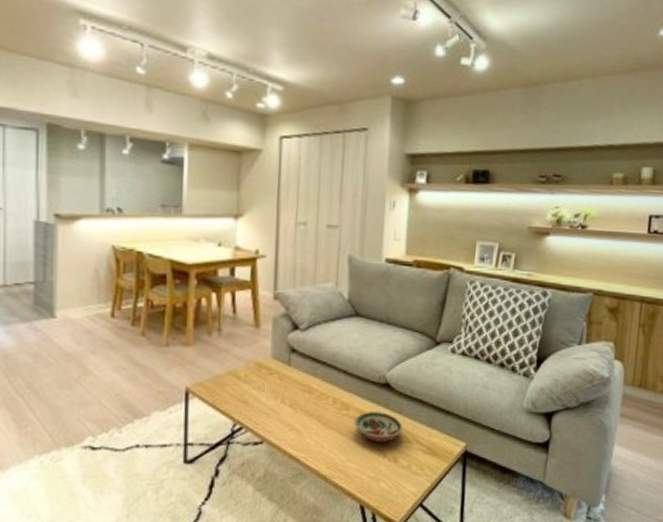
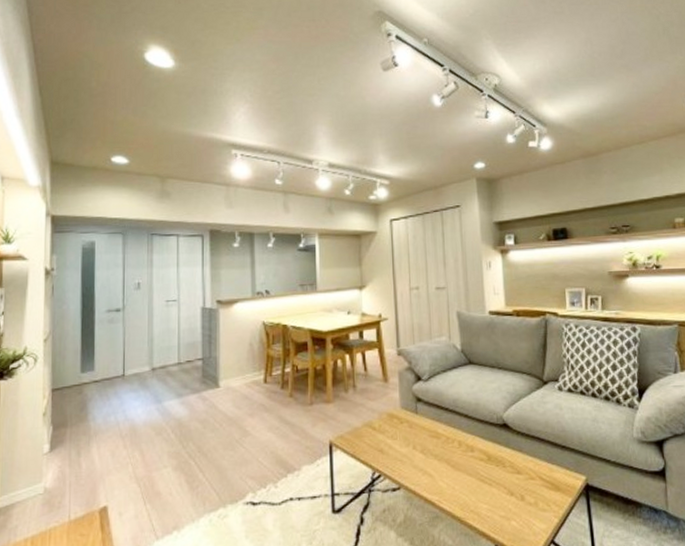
decorative bowl: present [354,412,403,442] -> none [480,451,525,481]

